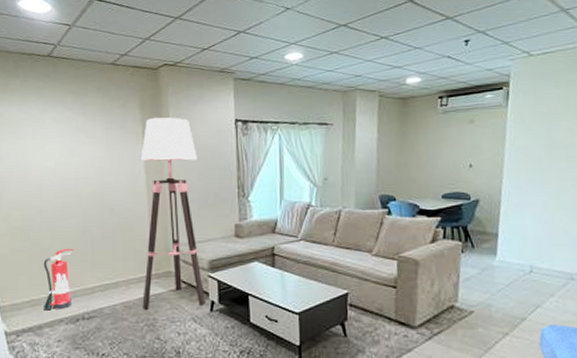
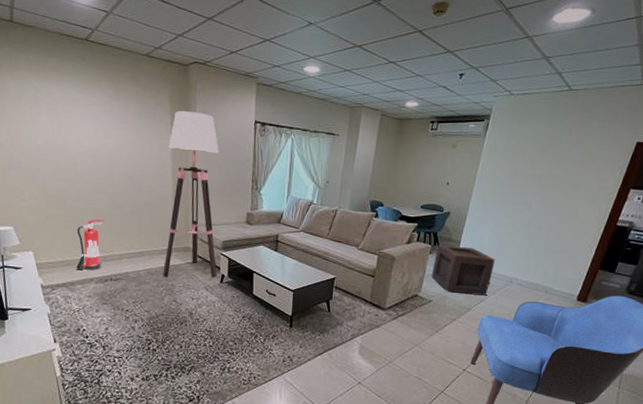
wooden crate: none [467,239,547,300] -> present [431,245,495,296]

